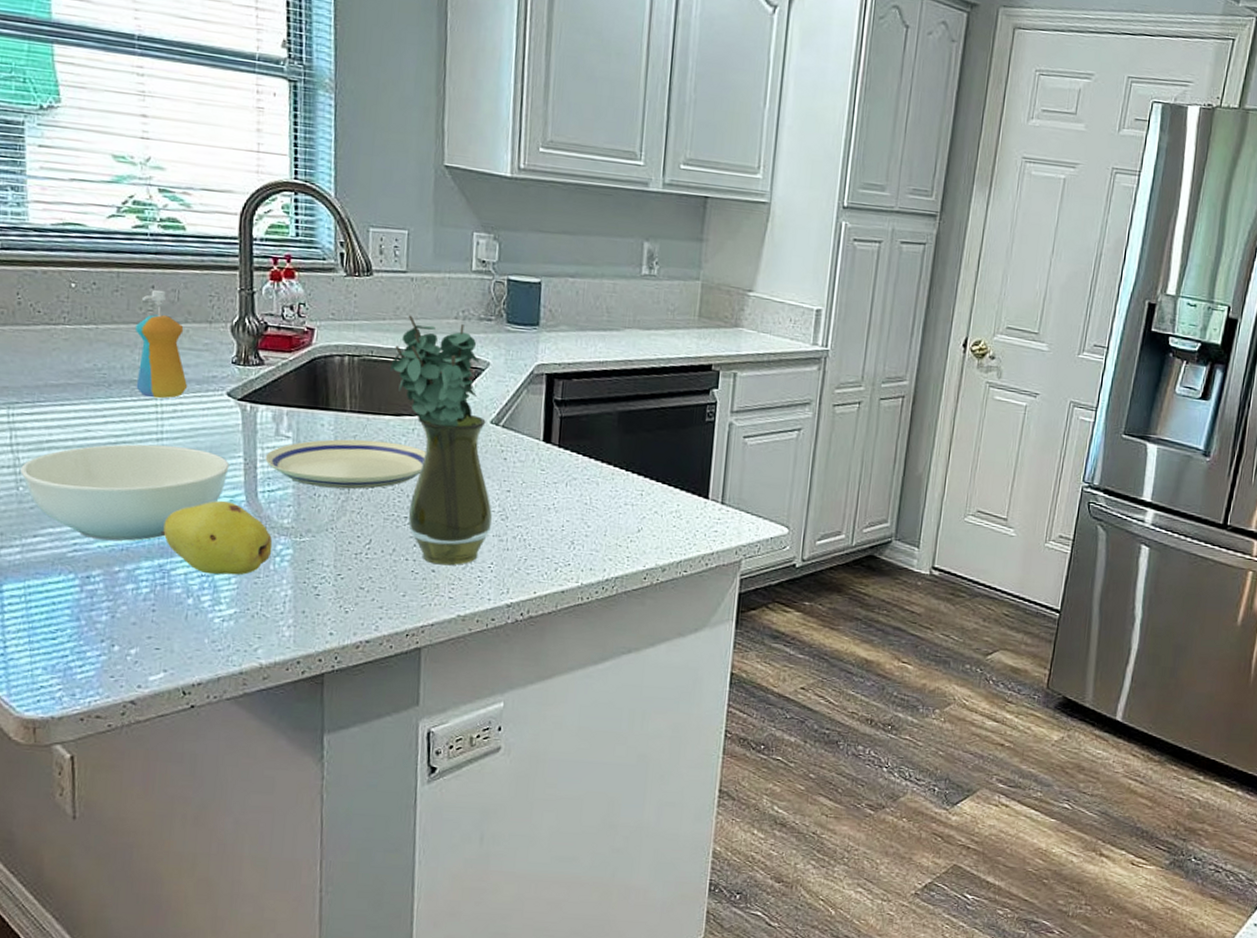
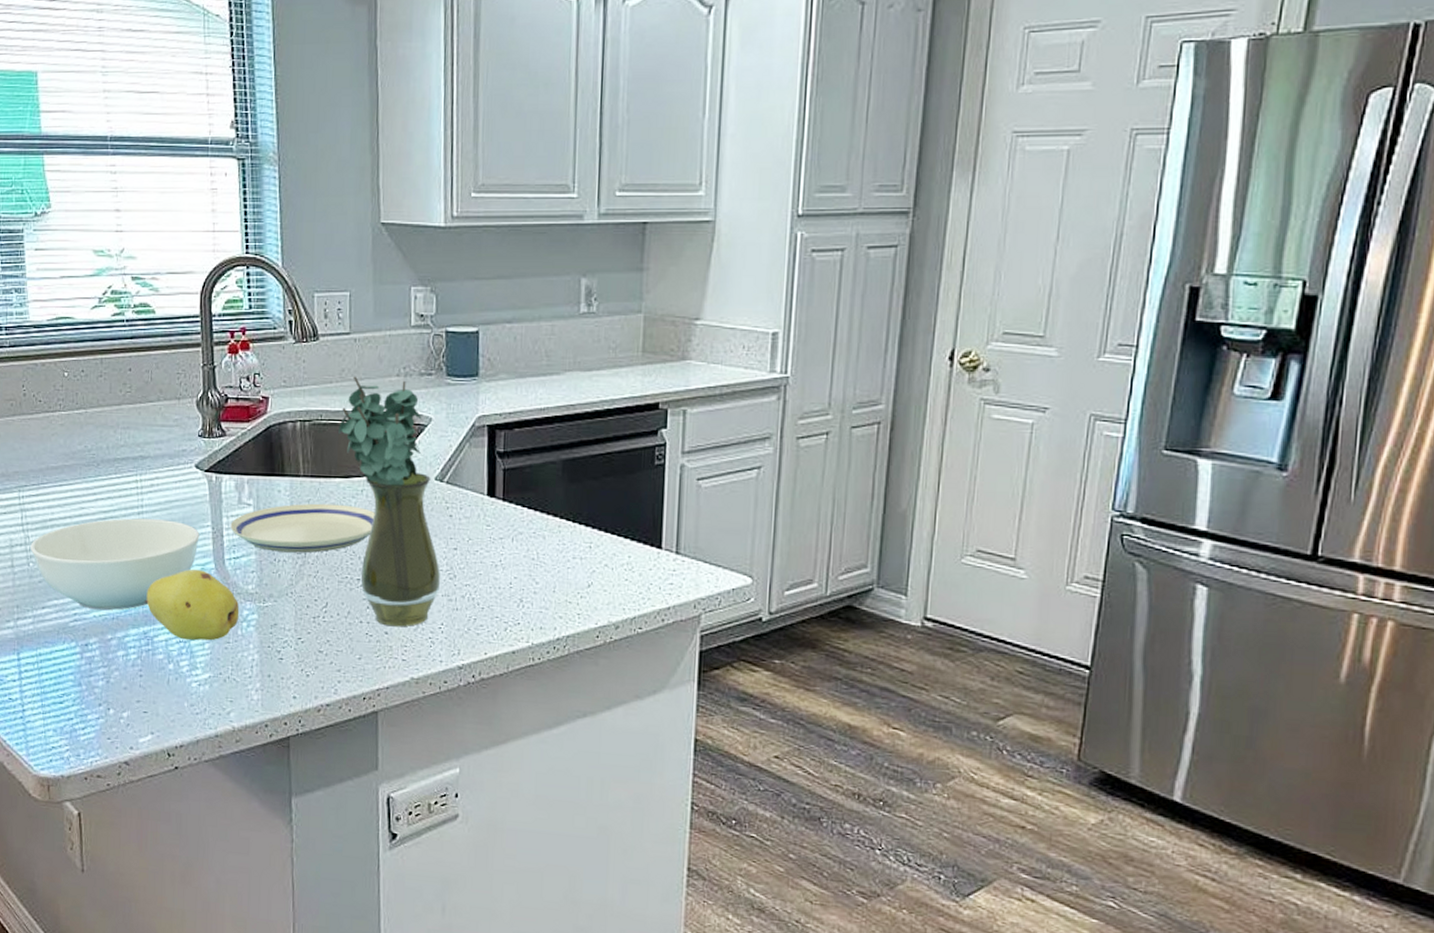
soap dispenser: present [136,289,188,399] -> none [117,372,162,475]

